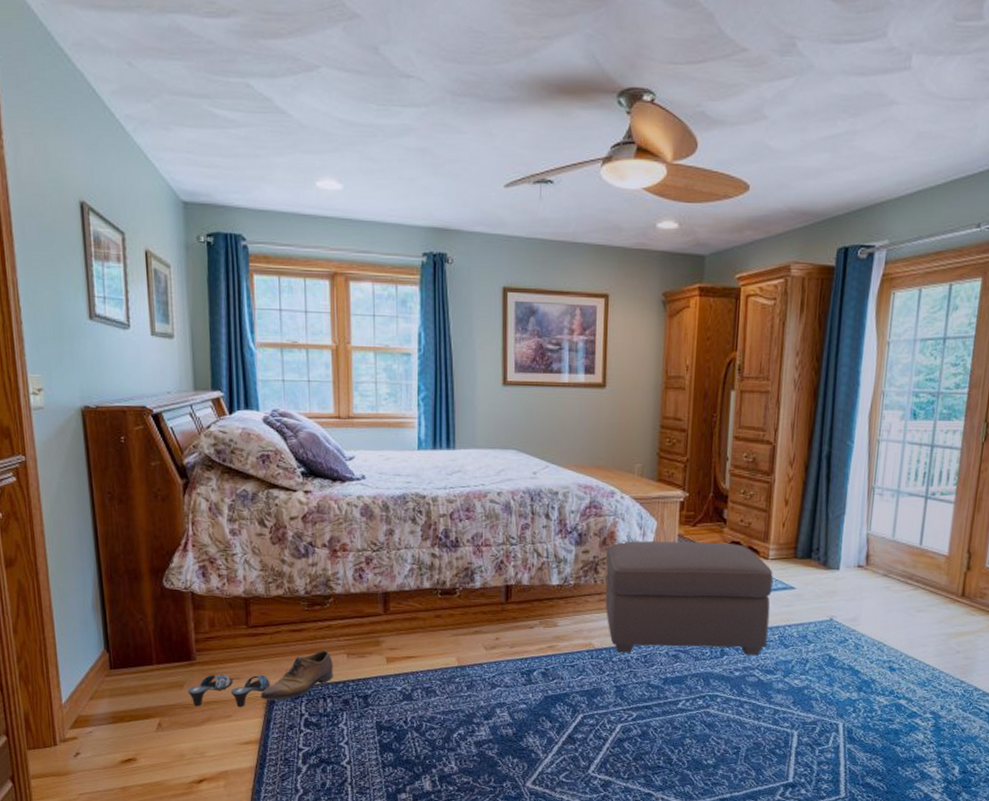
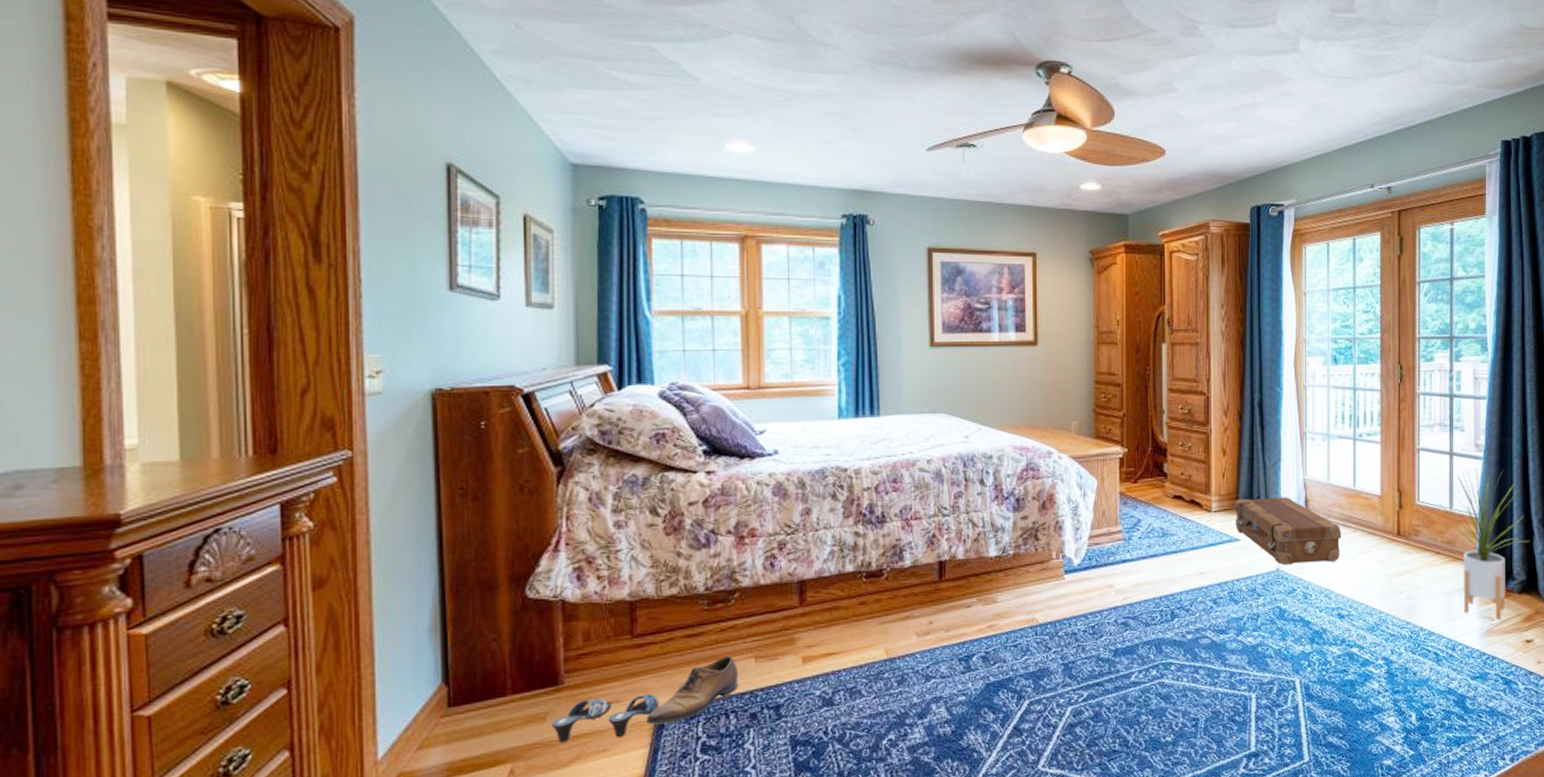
ottoman: present [605,541,774,656] -> none [1045,497,1219,626]
suitcase: none [792,549,901,617] -> present [1234,497,1341,565]

